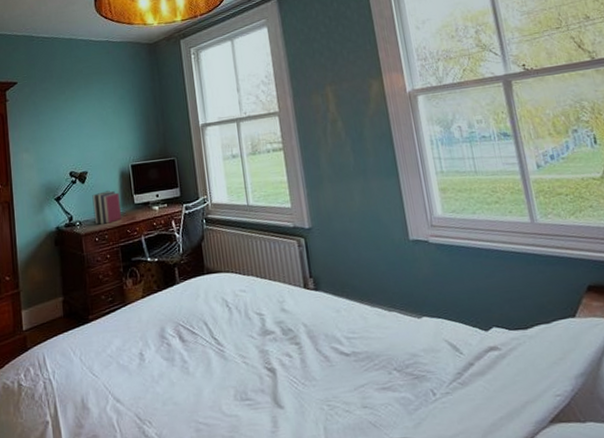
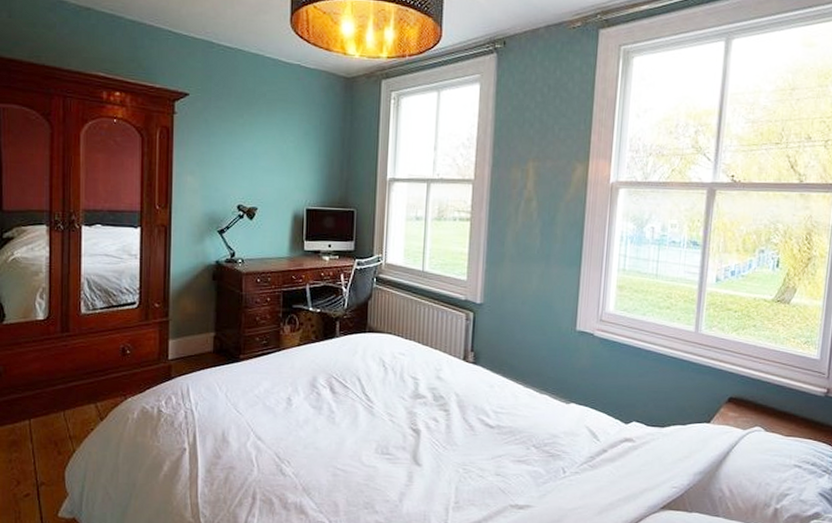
books: present [92,190,121,225] -> none [258,232,289,266]

